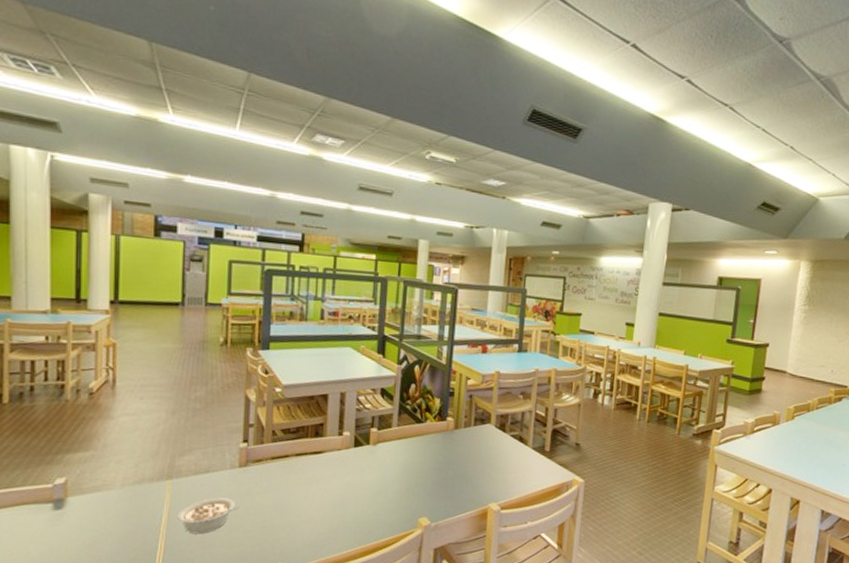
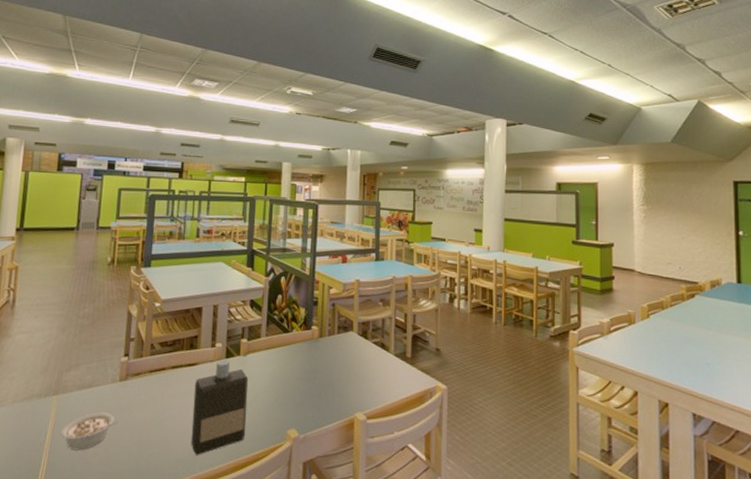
bottle: none [317,448,379,541] -> present [190,360,249,455]

